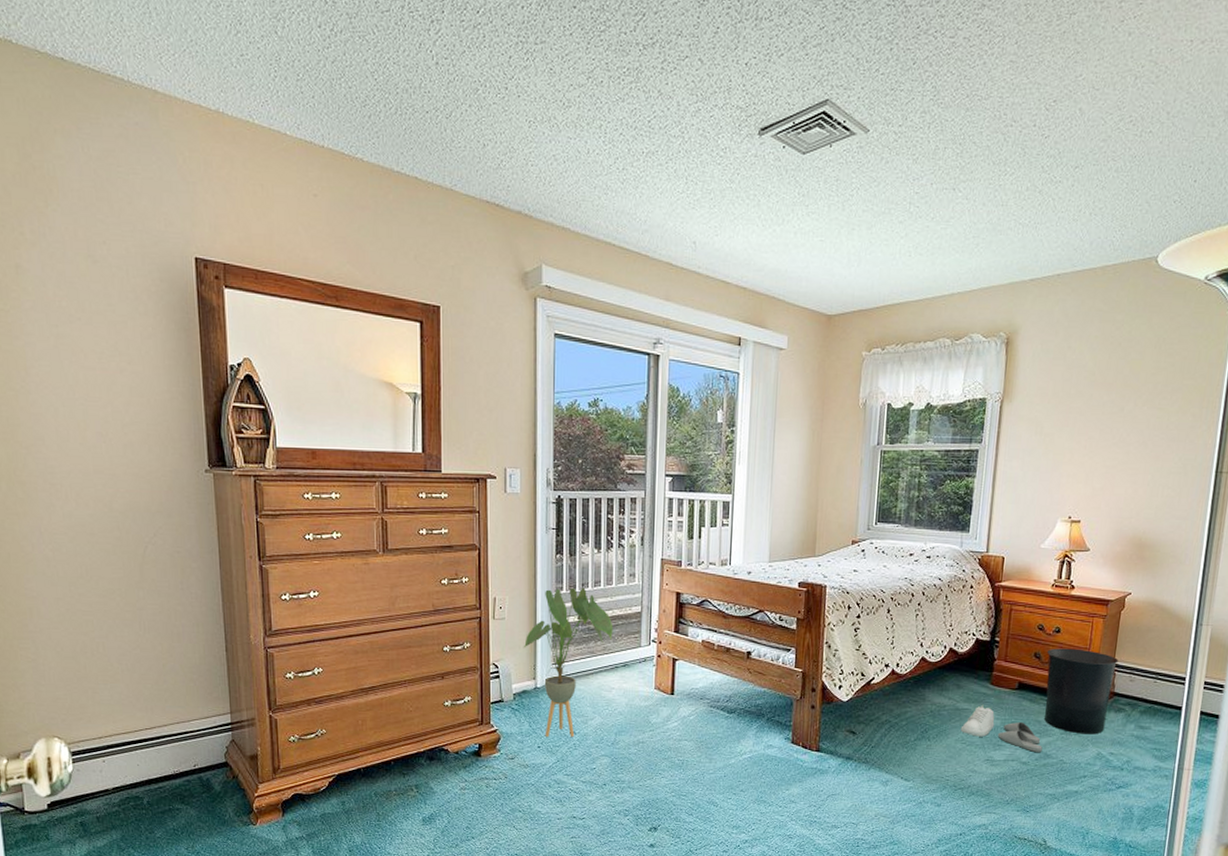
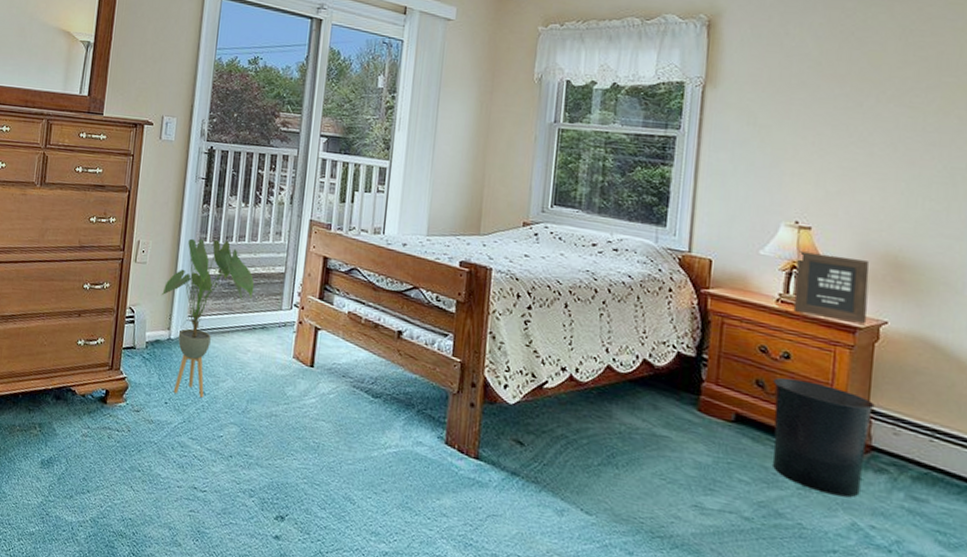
shoe: present [960,704,995,737] -> none [658,433,705,476]
slippers: present [997,721,1043,753] -> none [708,463,772,509]
picture frame: none [1064,542,1121,597] -> present [793,251,869,324]

